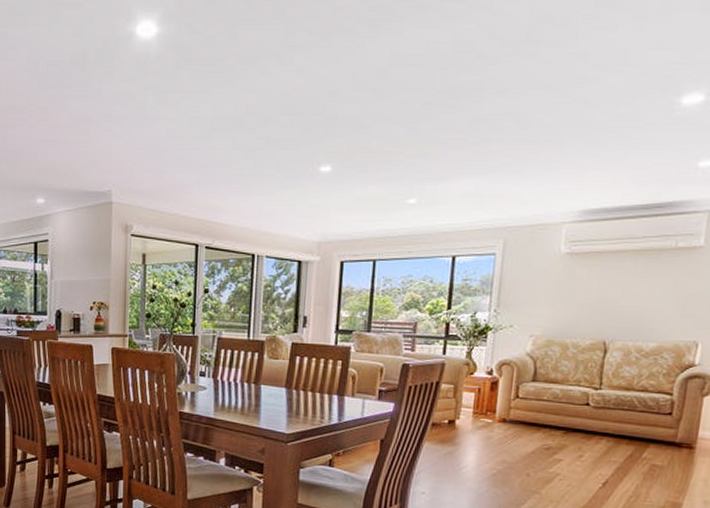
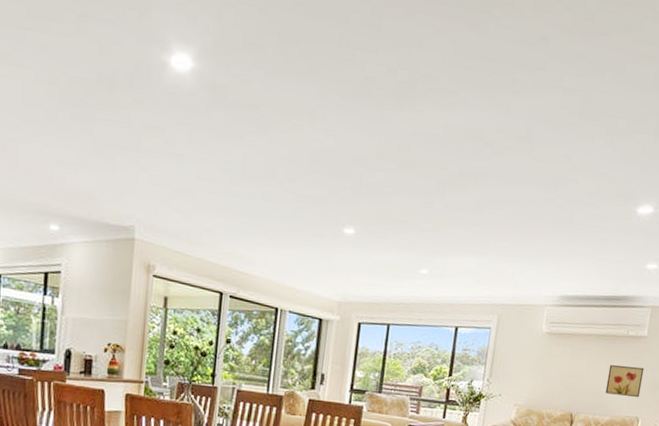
wall art: none [648,282,702,318] -> present [605,365,644,397]

